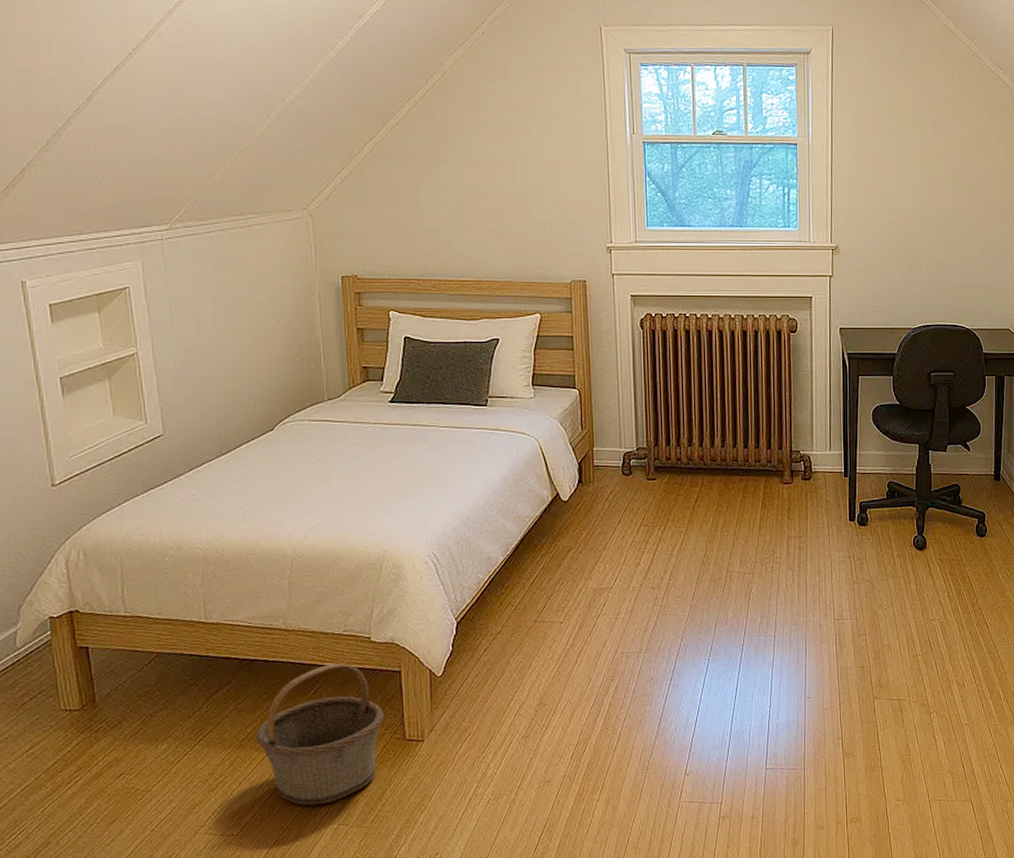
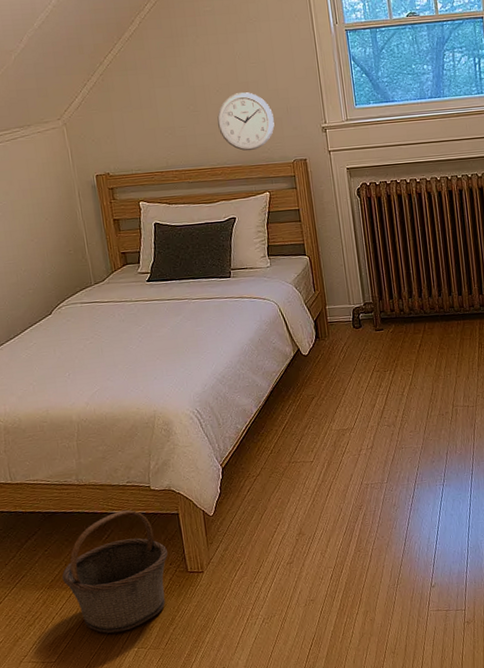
wall clock: none [488,199,553,266] -> present [217,92,275,151]

